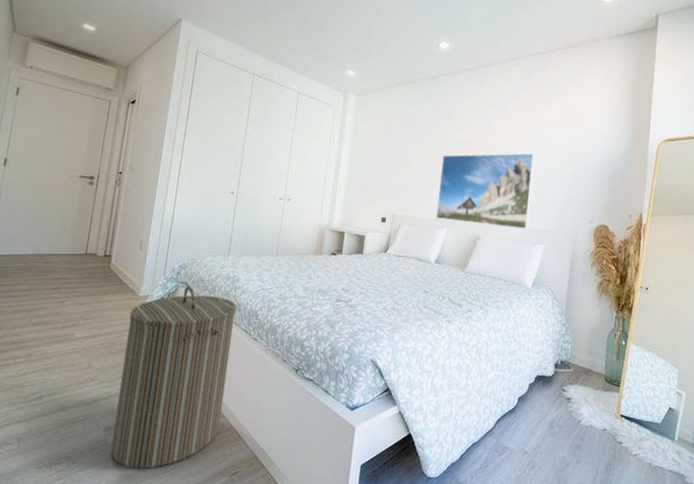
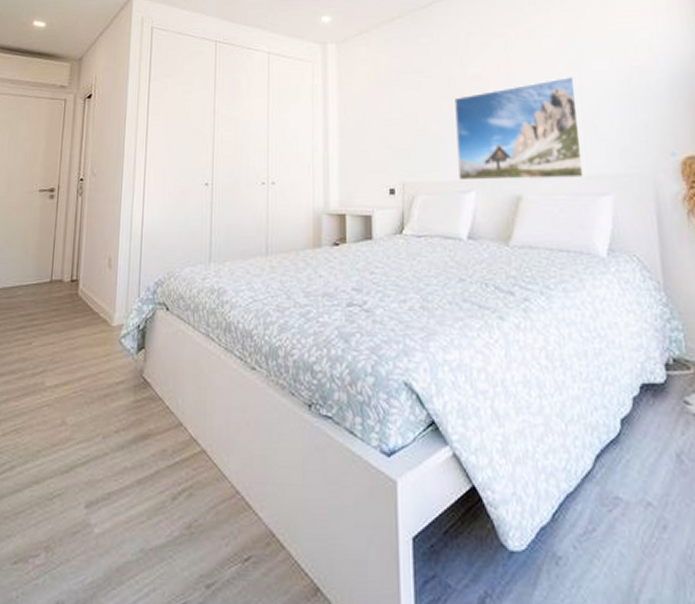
laundry hamper: present [110,286,236,469] -> none [94,307,226,559]

